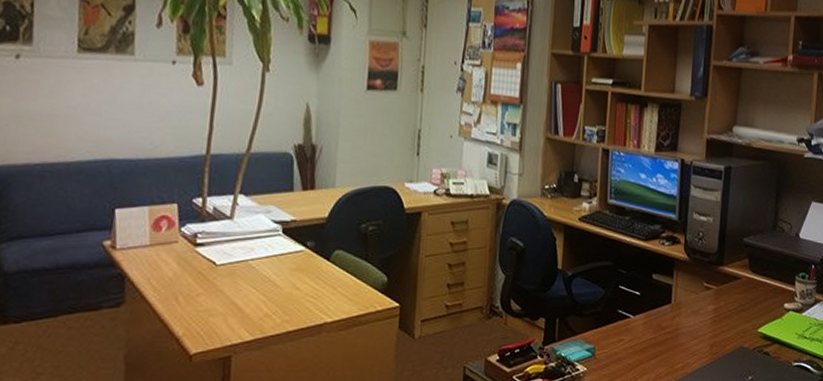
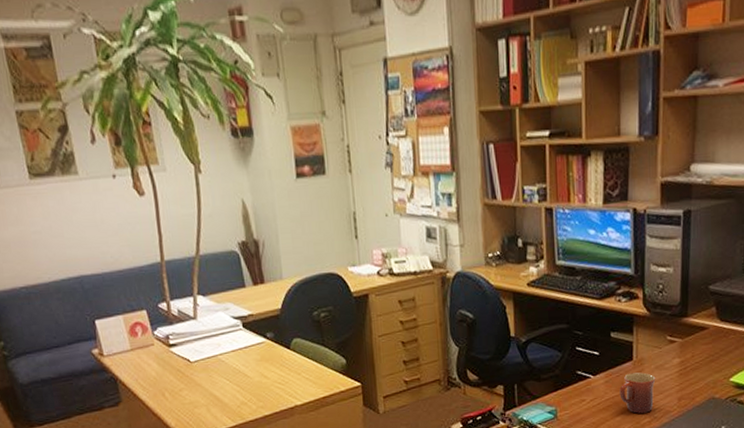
mug: none [656,316,691,358] -> present [619,372,656,414]

